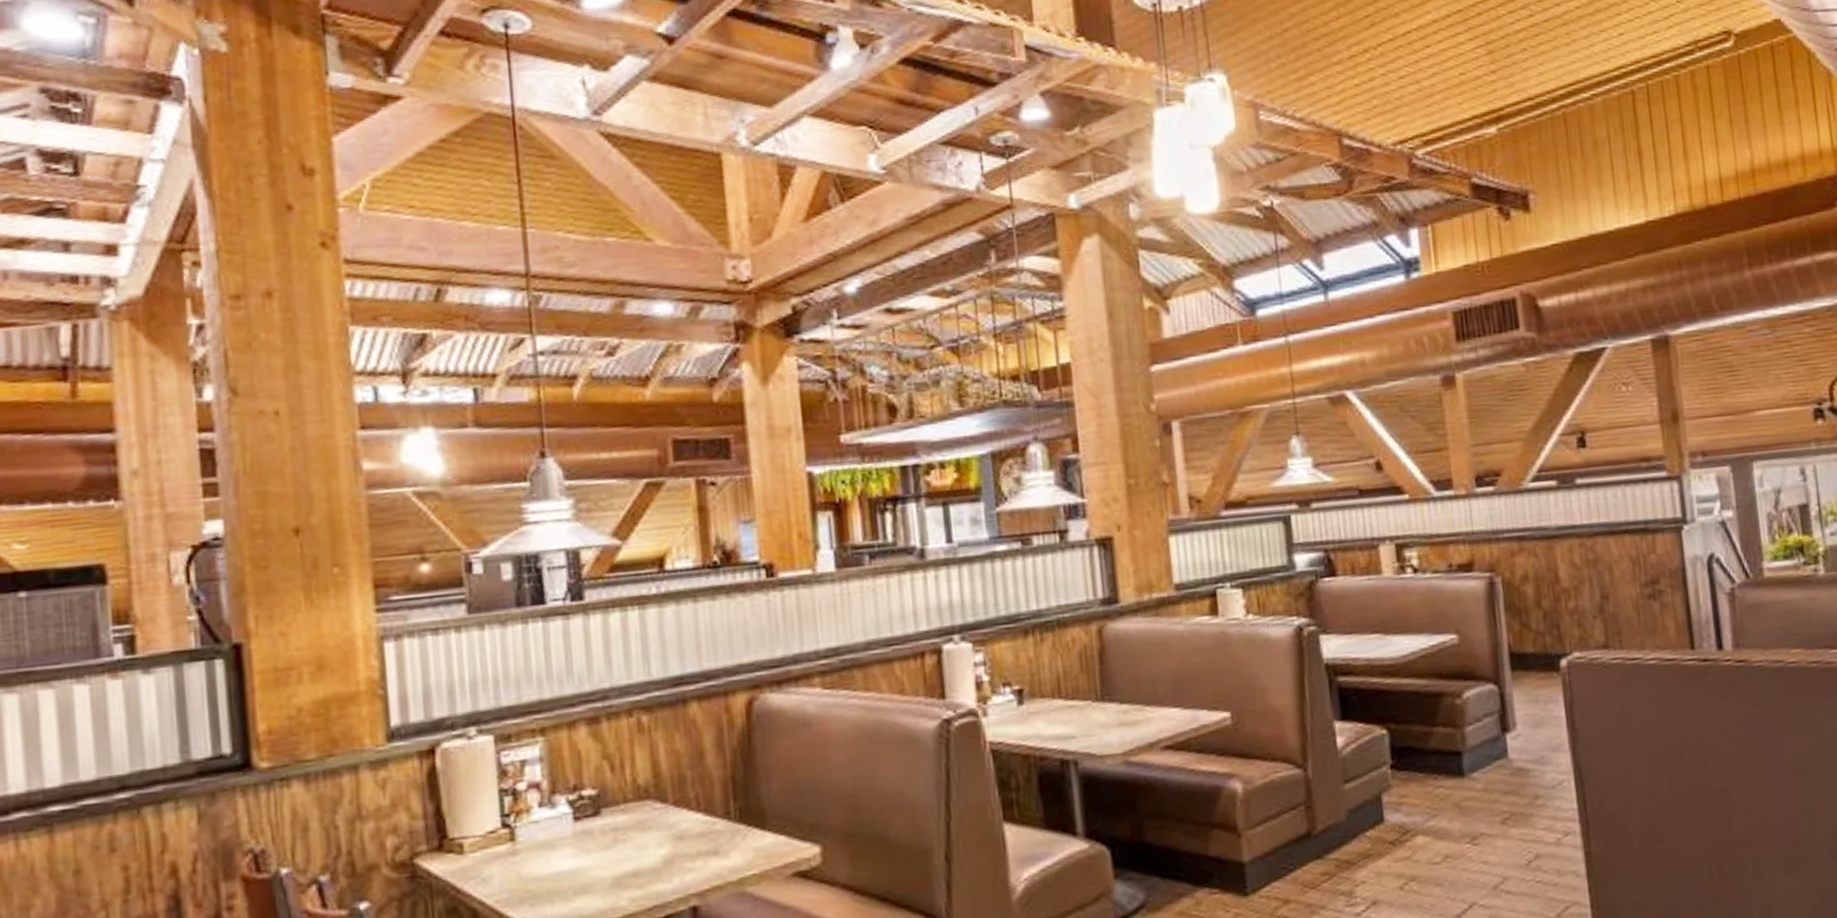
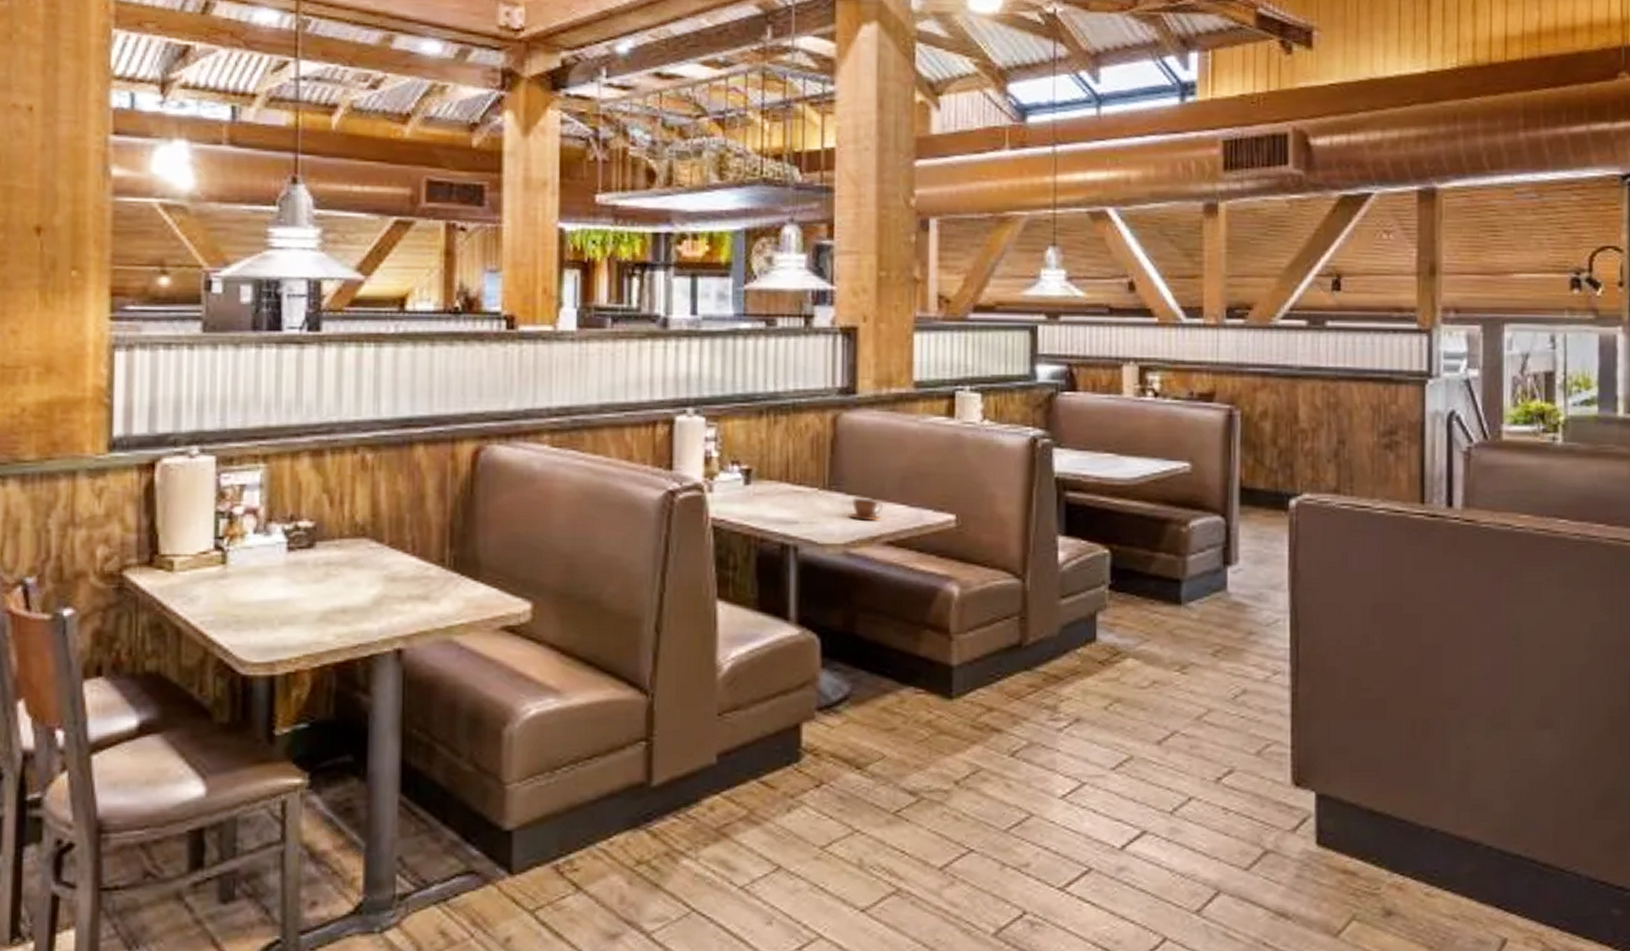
teacup: none [1124,704,1157,728] -> present [848,497,882,520]

